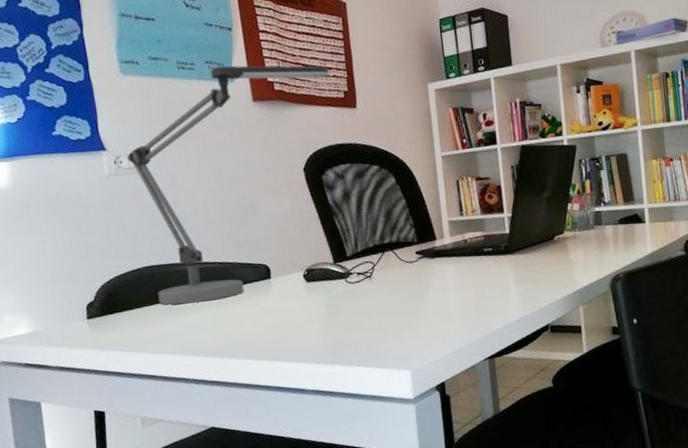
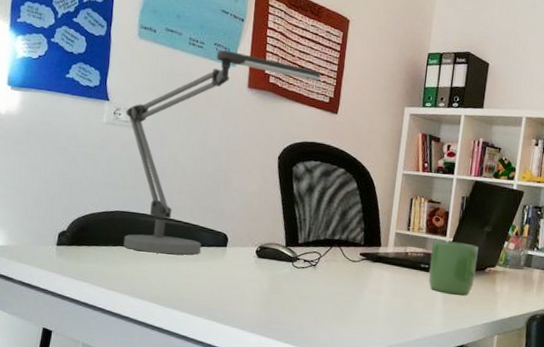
mug: none [490,214,545,274] -> present [428,240,479,295]

